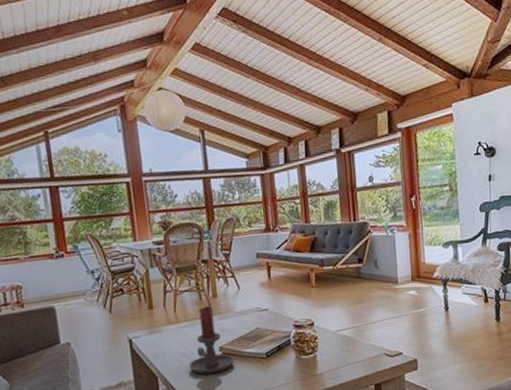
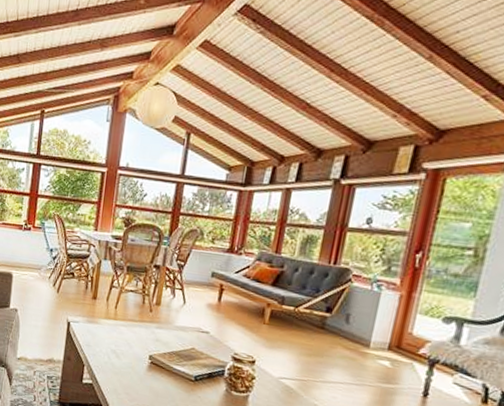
candle holder: present [189,305,234,375] -> none [116,311,161,380]

